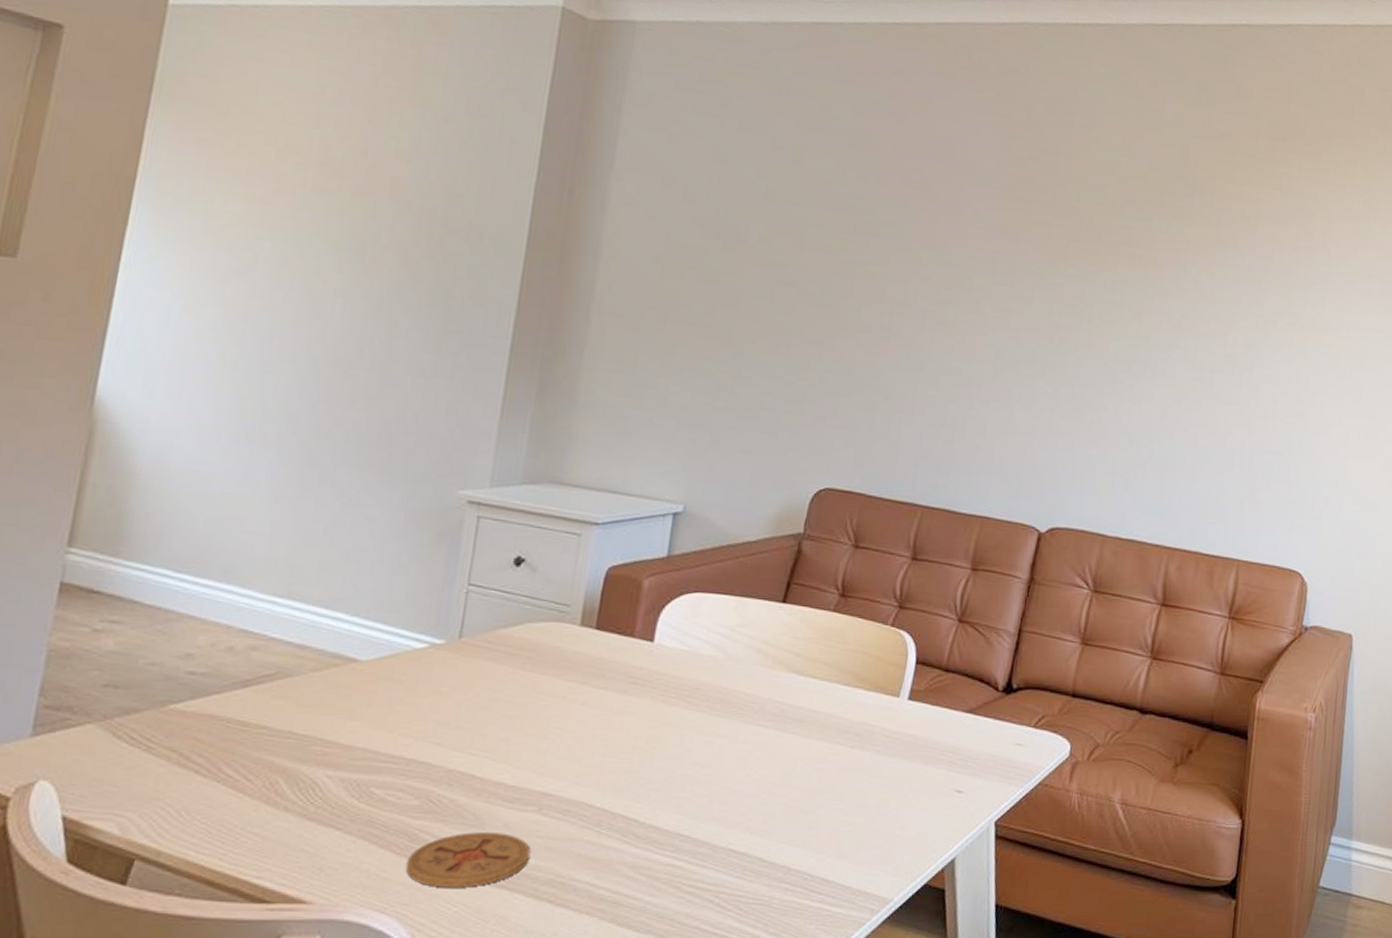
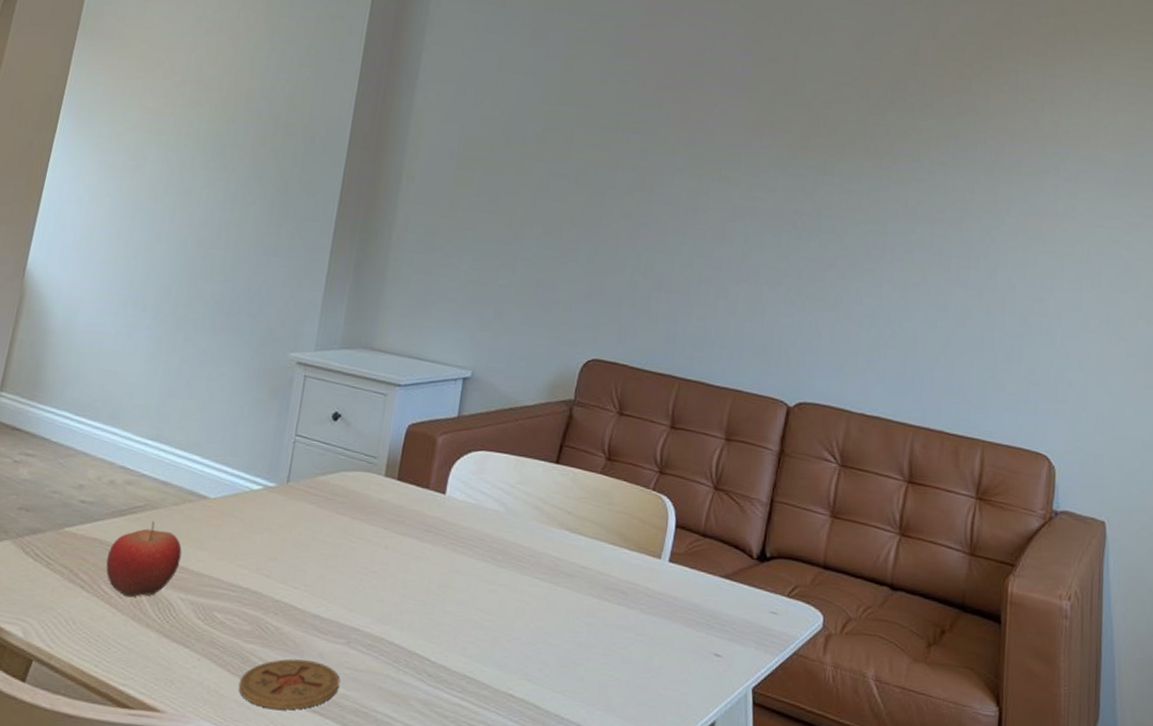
fruit: none [227,691,327,779] -> present [106,521,182,598]

